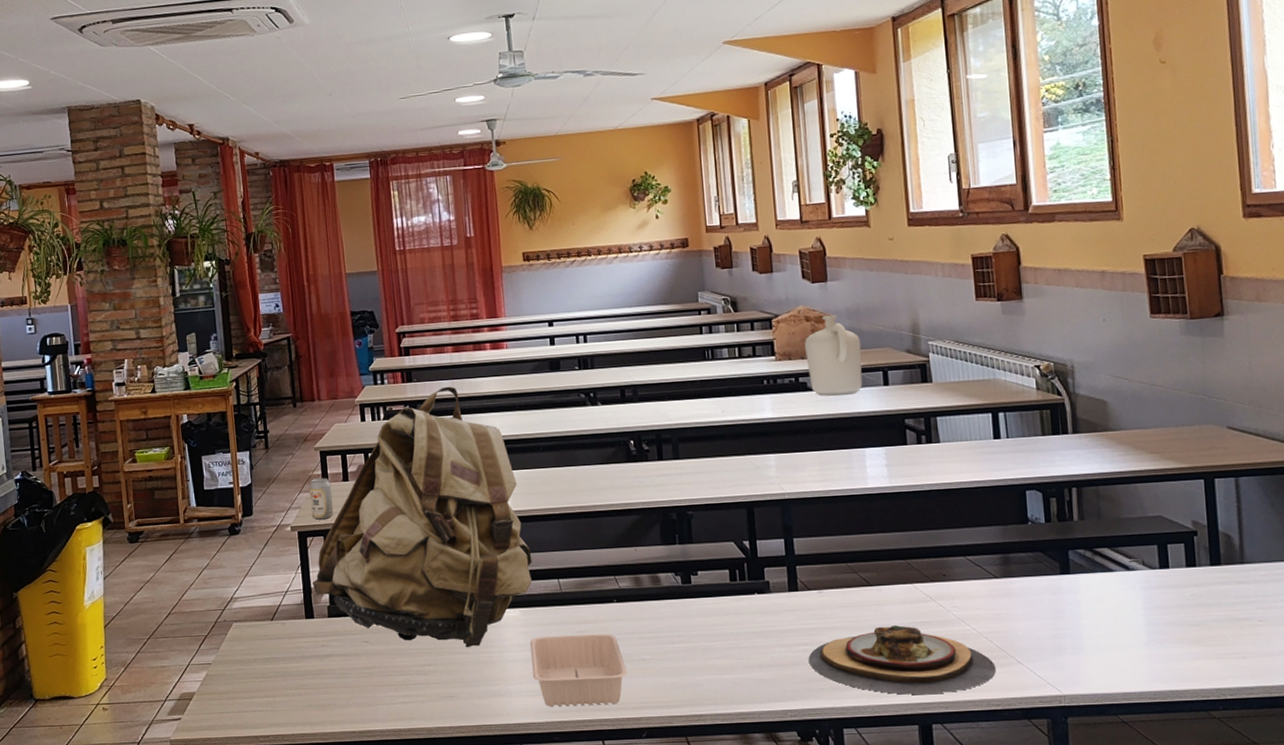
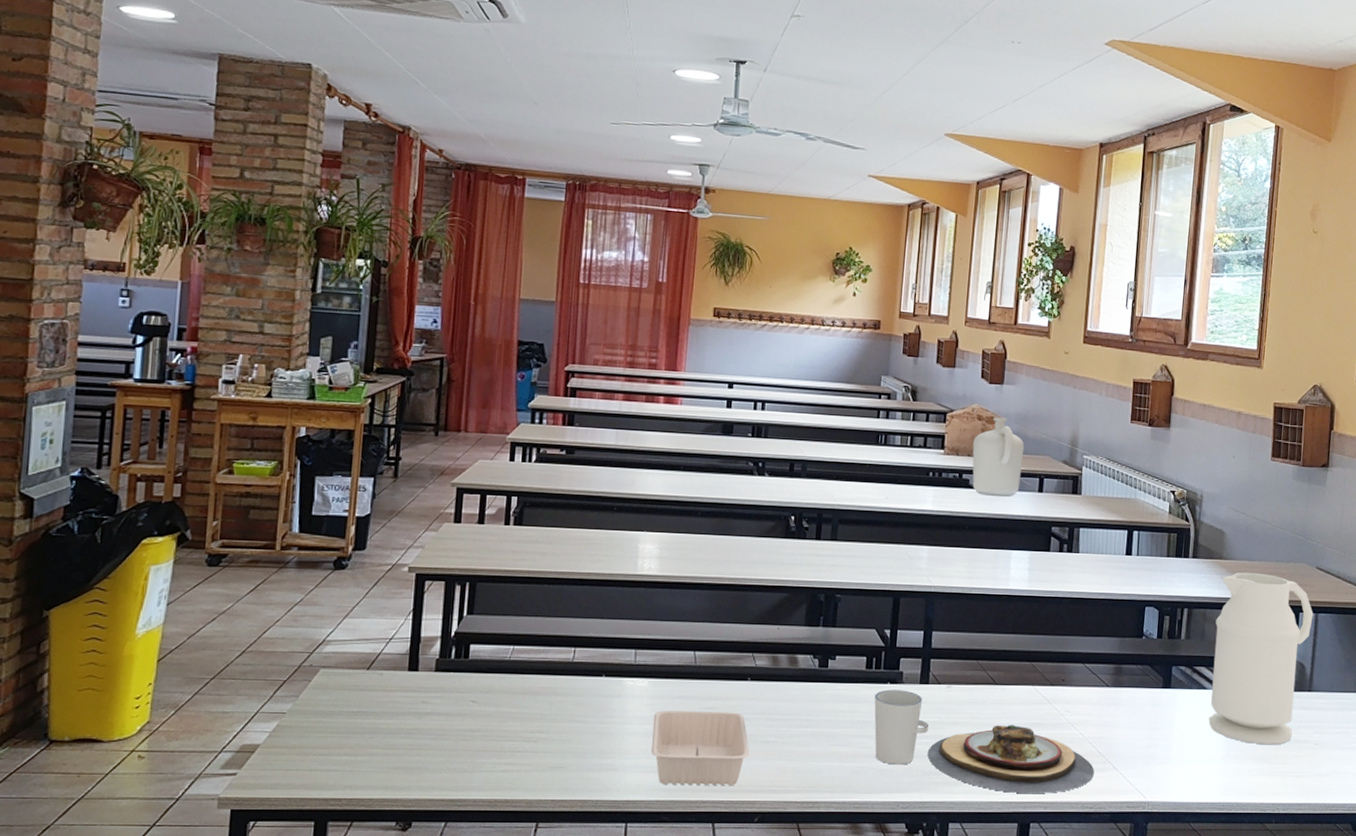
beverage can: present [309,478,334,521] -> none [435,517,464,564]
backpack: present [311,386,533,648] -> none [422,435,671,717]
cup: none [744,599,805,674] -> present [874,689,929,765]
water jug: none [1112,441,1233,626] -> present [1208,572,1314,745]

